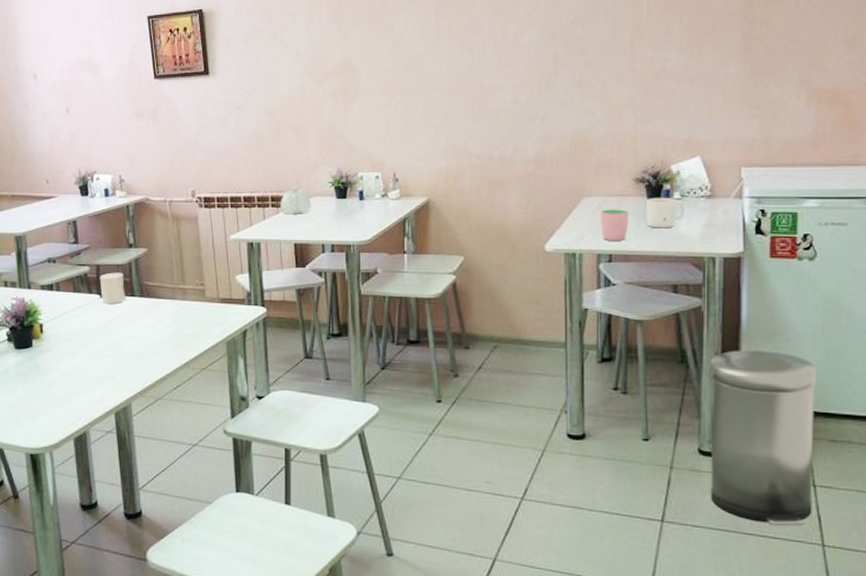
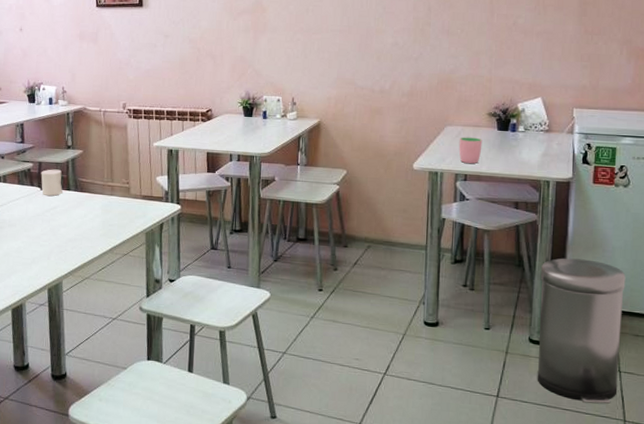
teapot: present [281,185,312,214] -> none [197,103,223,128]
mug: present [645,198,686,229] -> none [495,130,528,155]

